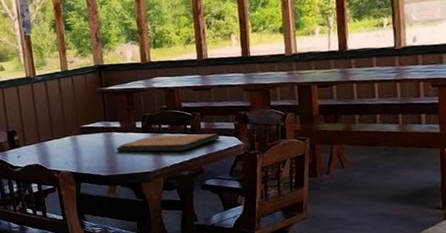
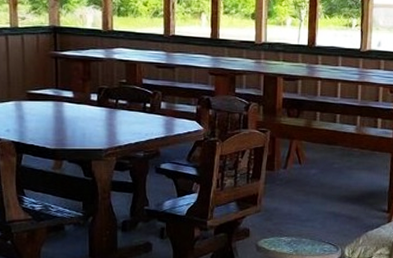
religious icon: present [117,133,220,152] -> none [67,110,180,130]

